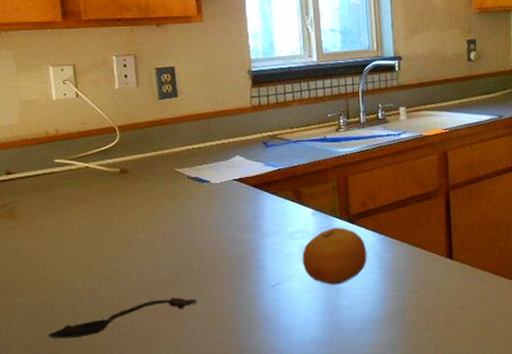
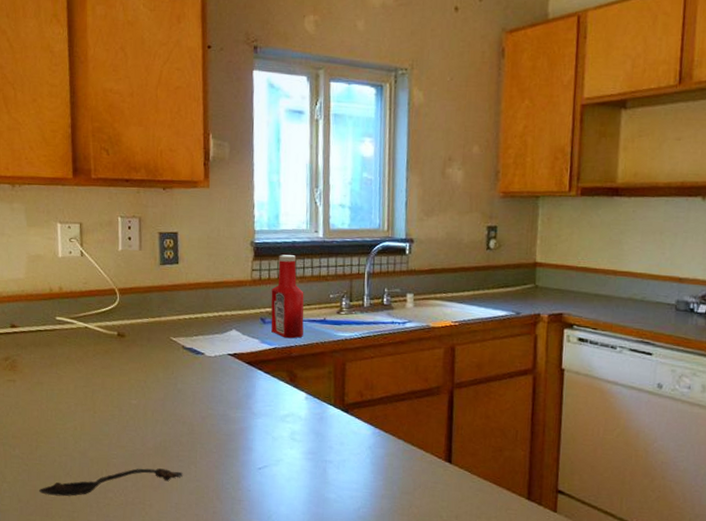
ketchup bottle: none [271,80,305,159] -> present [271,254,304,339]
fruit: present [302,227,367,285] -> none [291,414,360,476]

